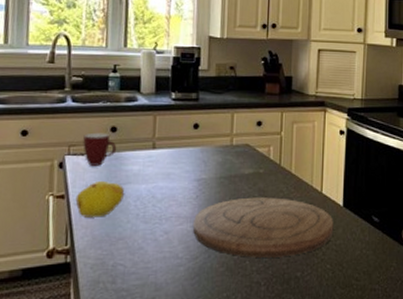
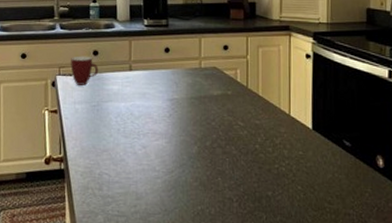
fruit: present [75,180,125,217] -> none [66,98,107,131]
cutting board: present [193,197,334,257] -> none [168,117,303,176]

